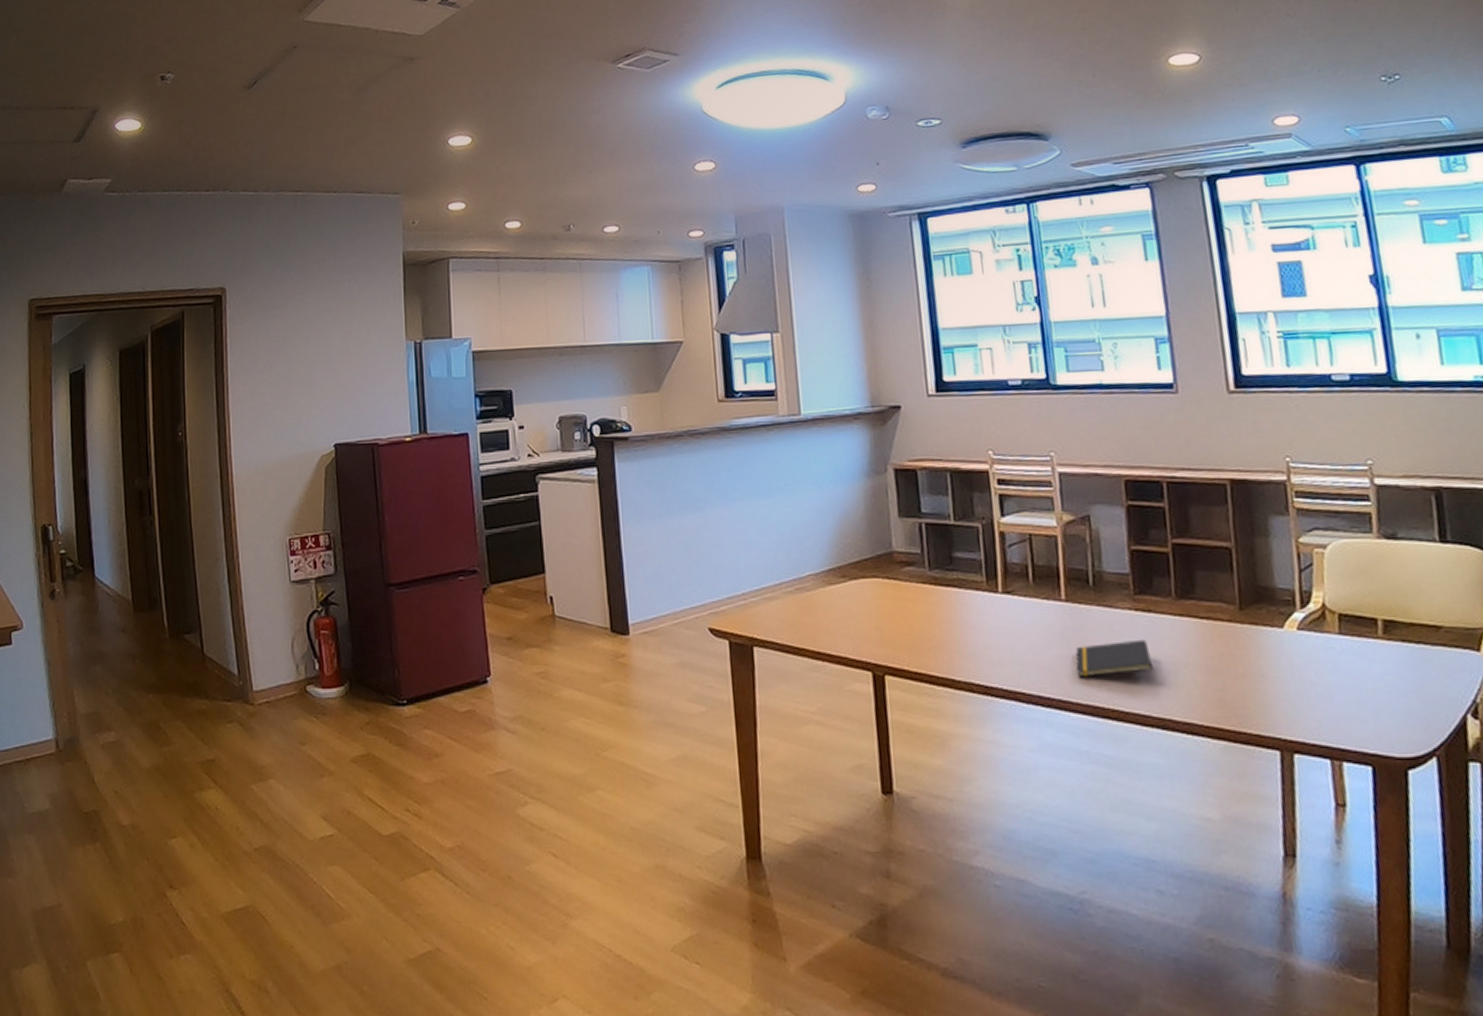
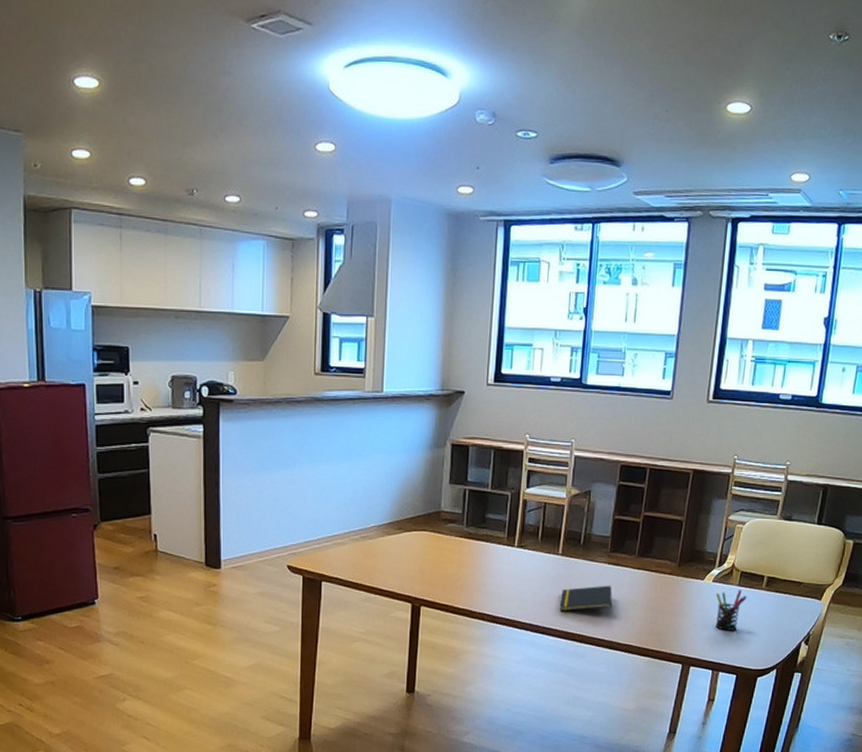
pen holder: none [1307,640,1359,700] -> present [715,590,747,631]

